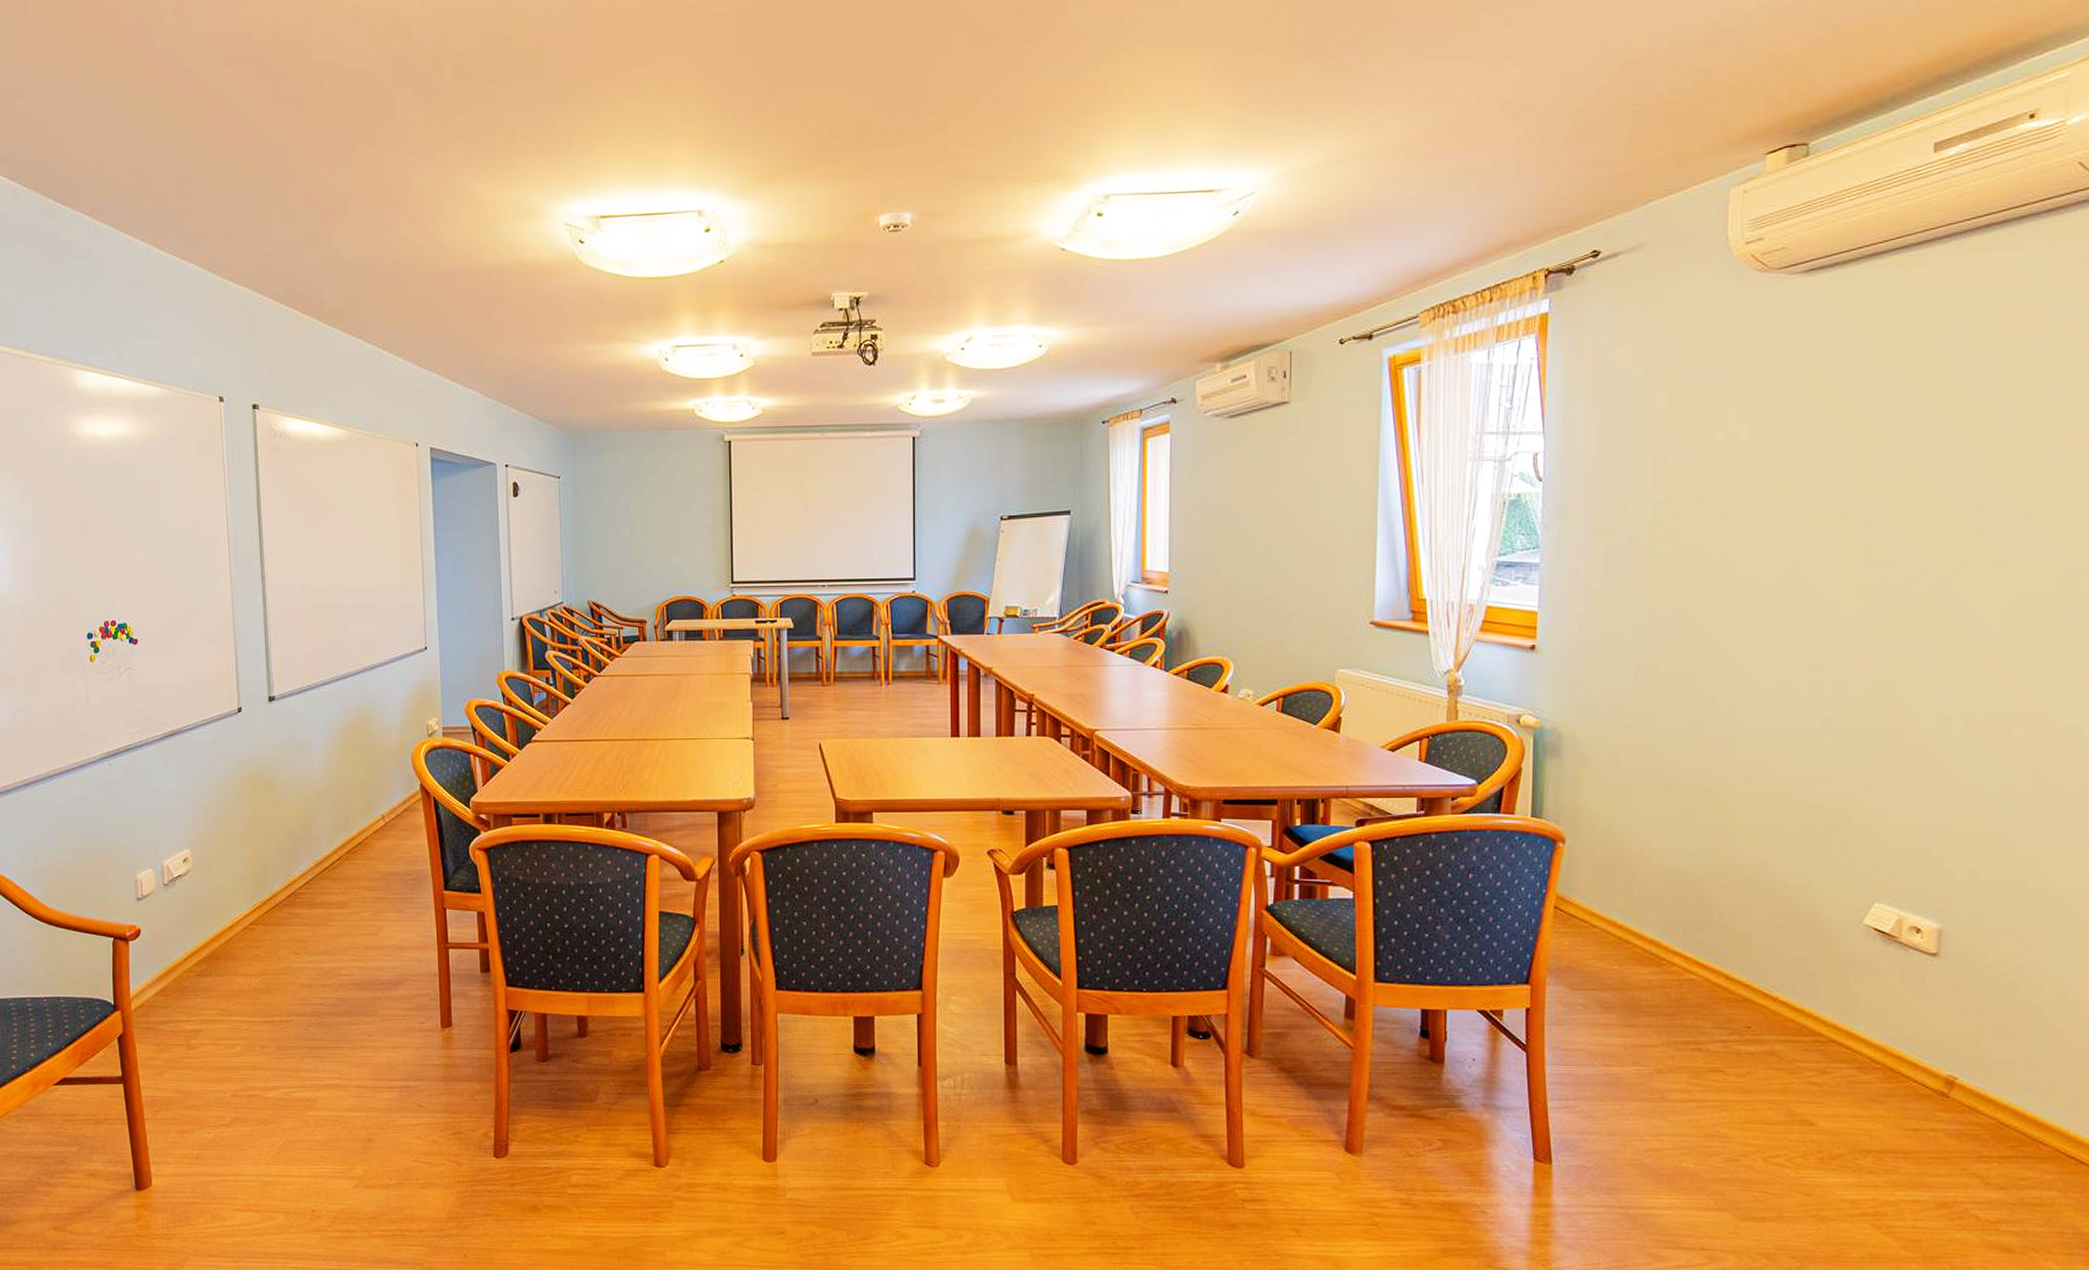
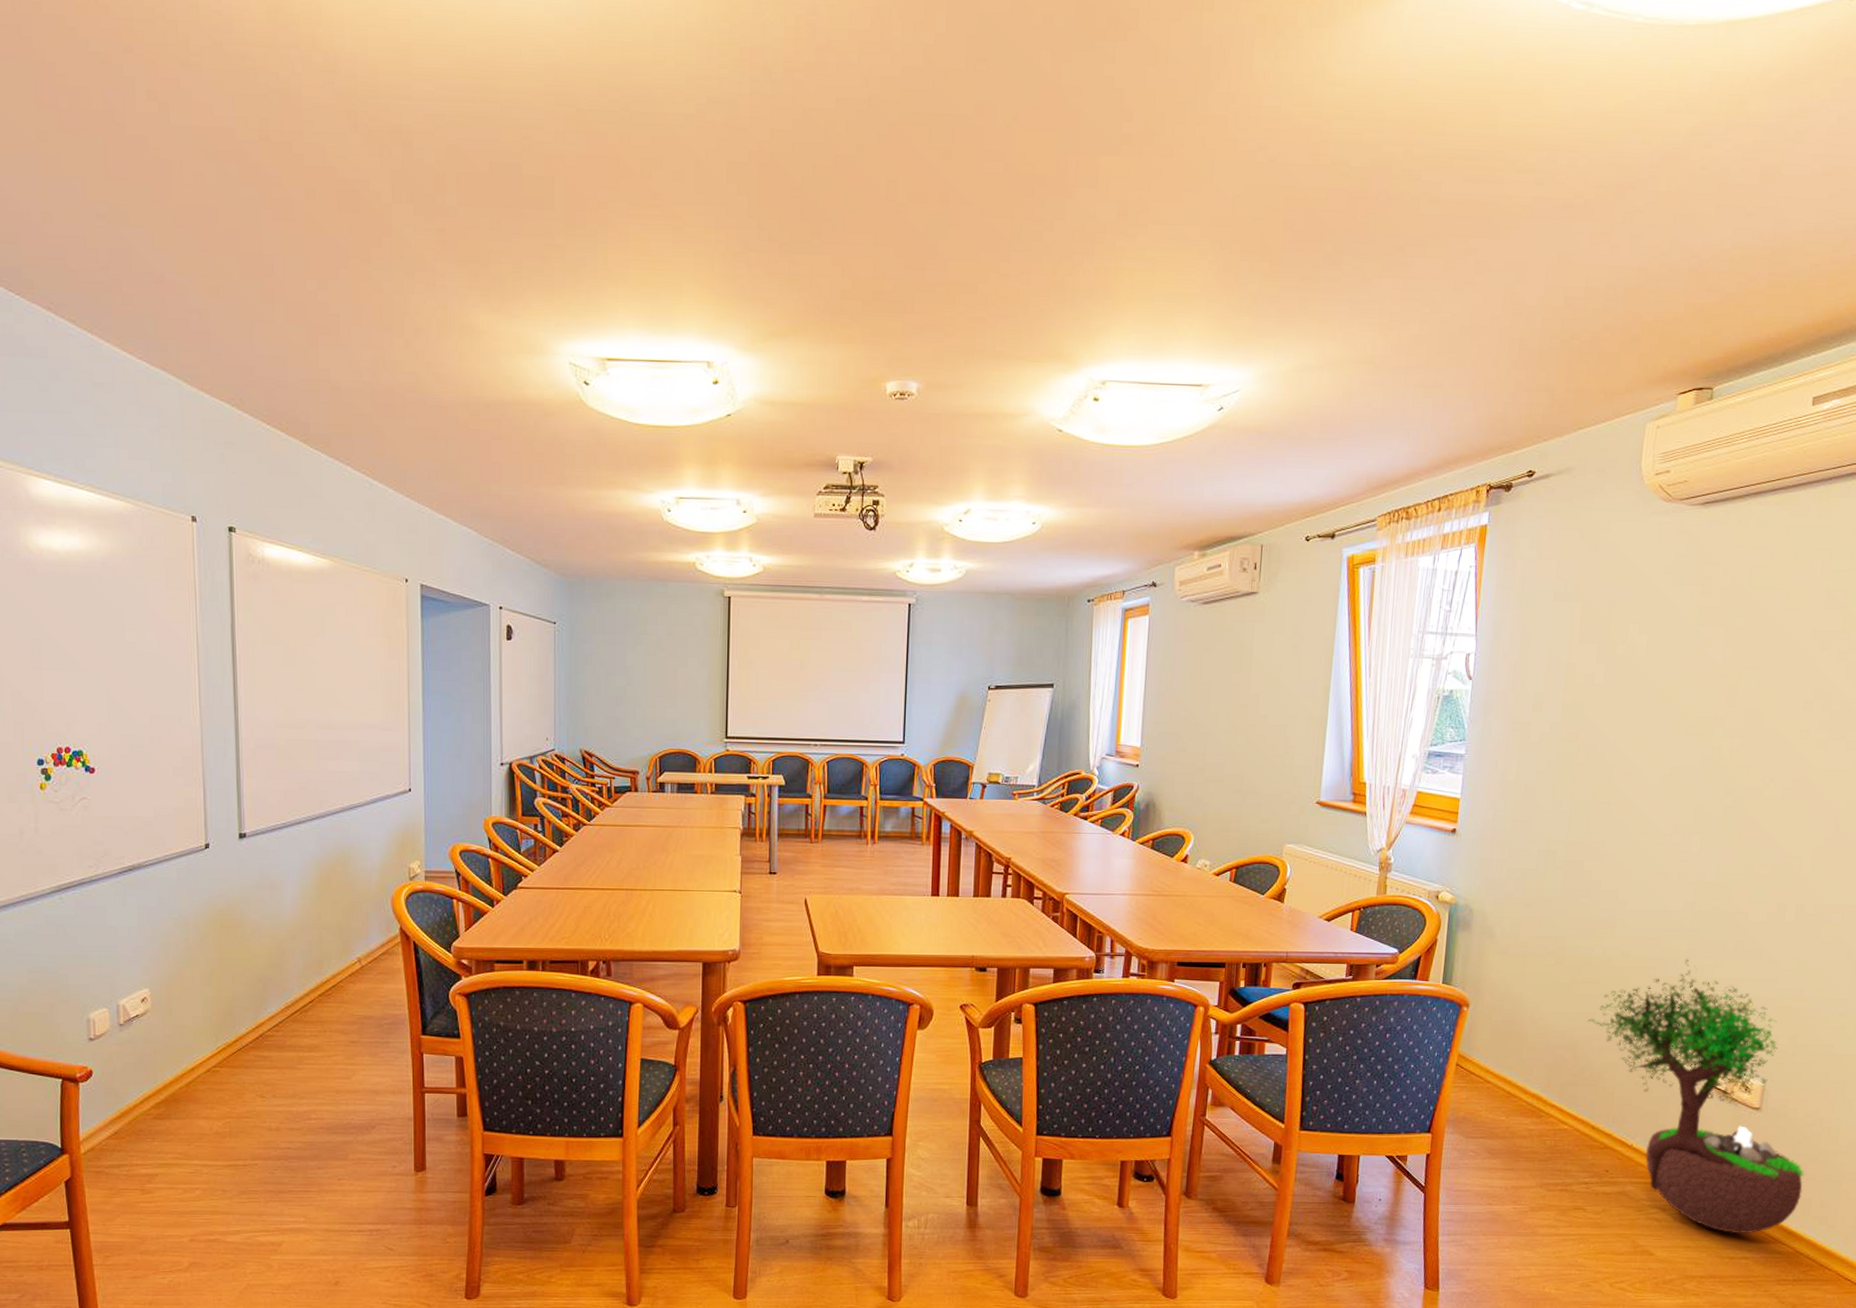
potted tree: none [1710,782,2003,1102] -> present [1587,958,1805,1234]

